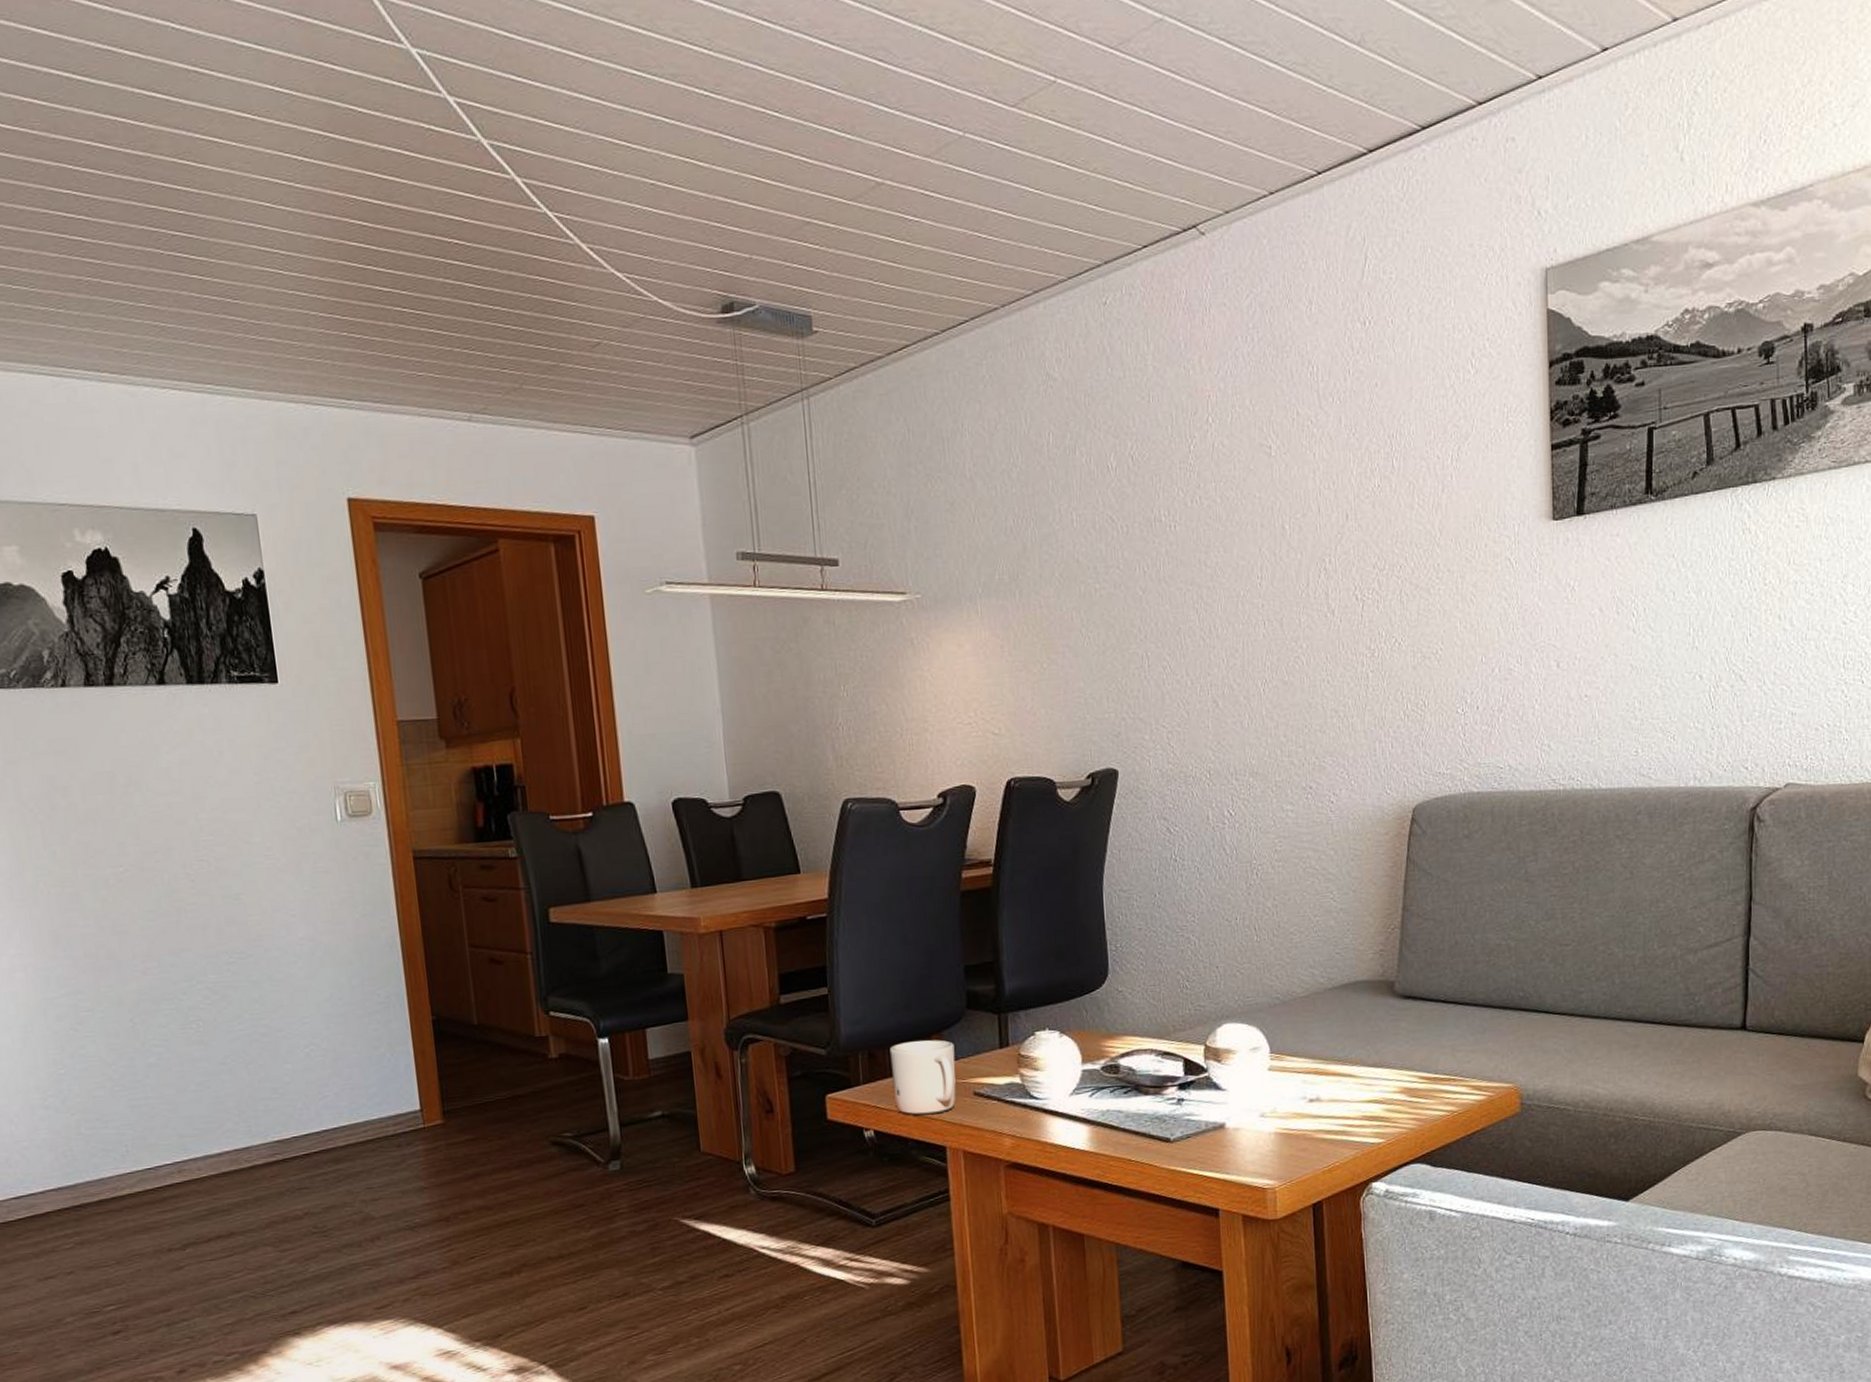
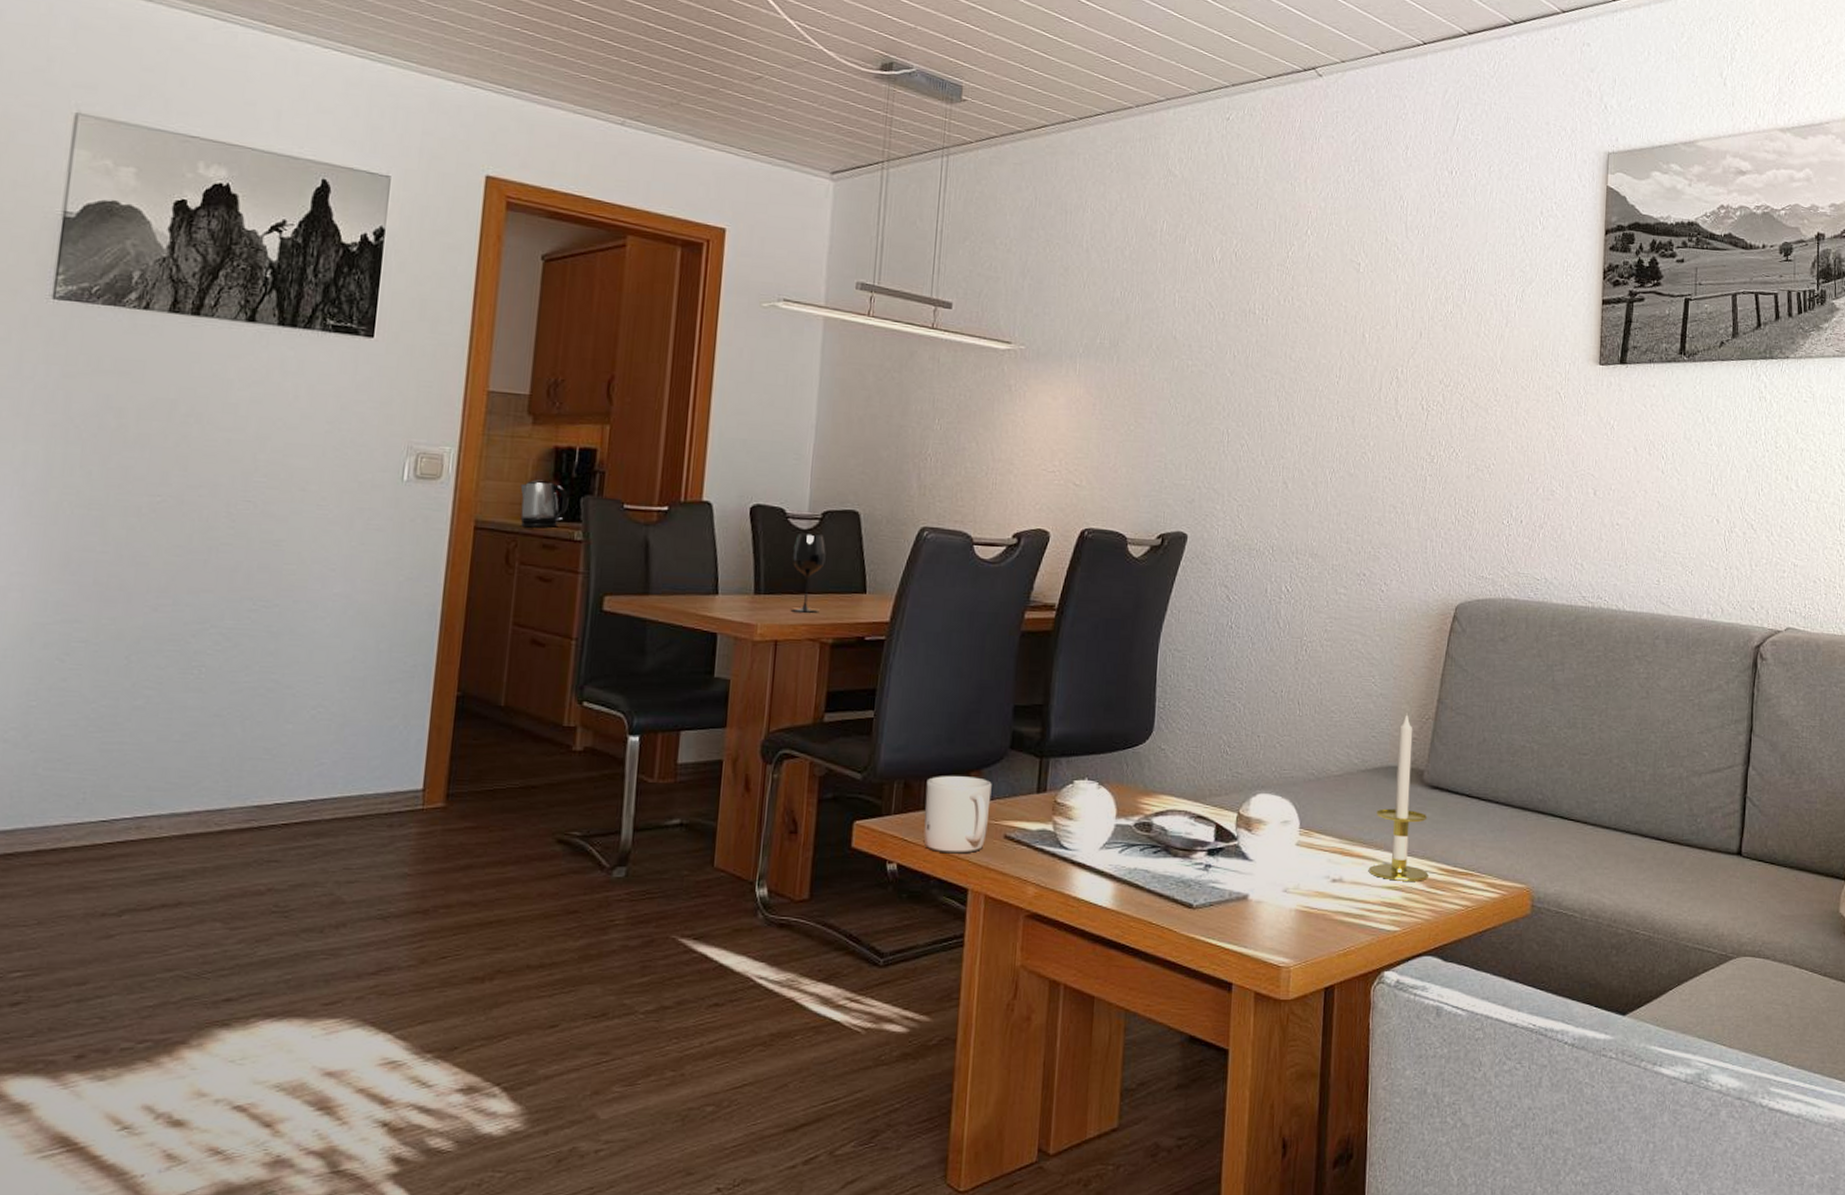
kettle: none [447,802,497,851] -> present [520,479,569,528]
wine glass: none [720,820,758,901] -> present [790,533,826,613]
candle: none [1345,924,1409,1094] -> present [1368,712,1429,881]

